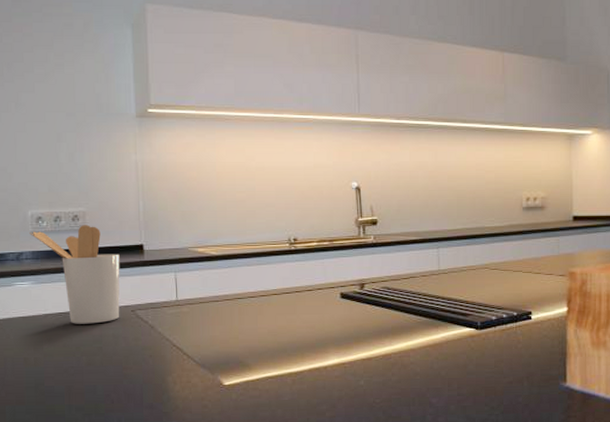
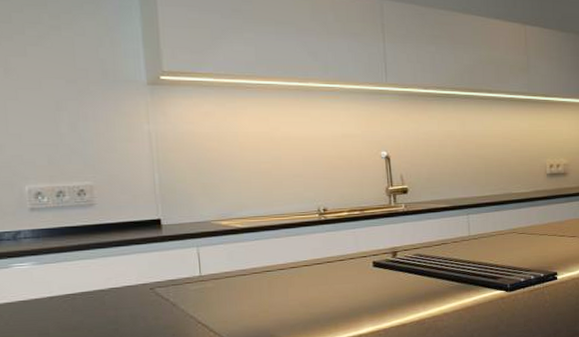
utensil holder: present [29,225,120,324] -> none [27,199,137,306]

